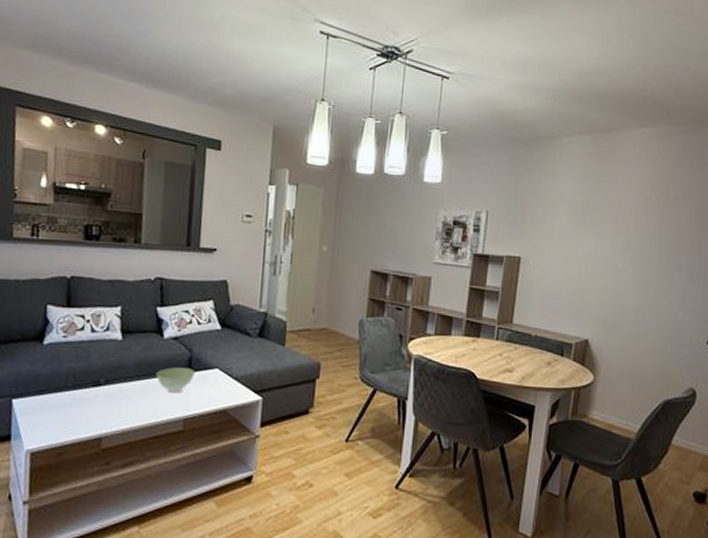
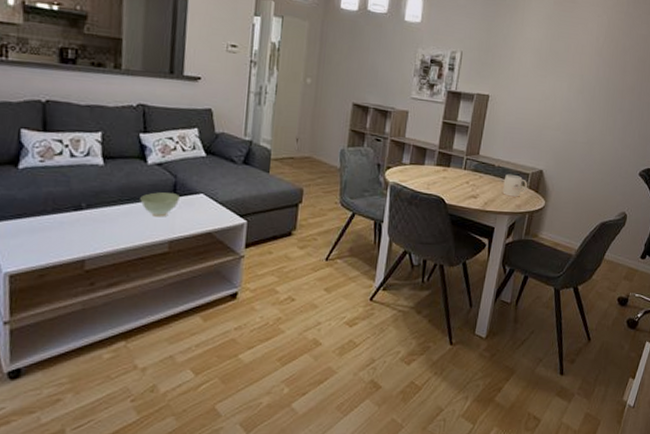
mug: none [542,344,570,371] -> present [502,173,527,197]

